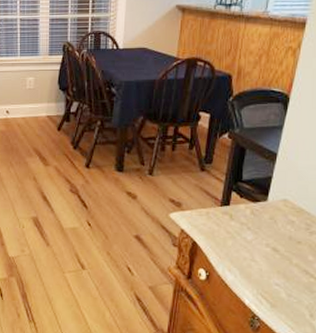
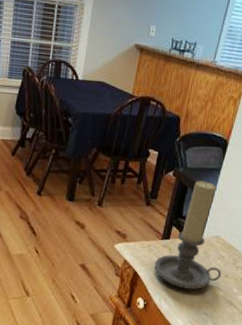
candle holder: none [215,141,293,258] -> present [154,180,222,290]

